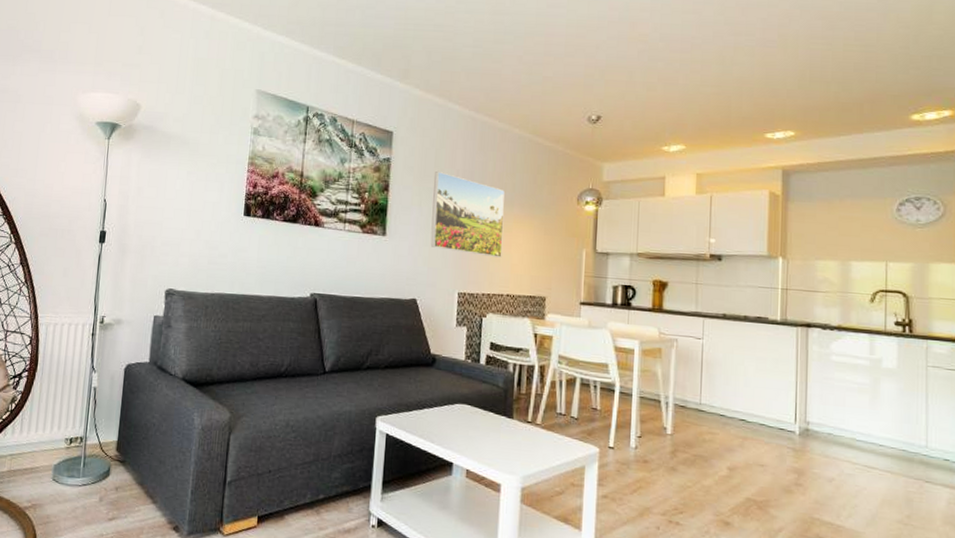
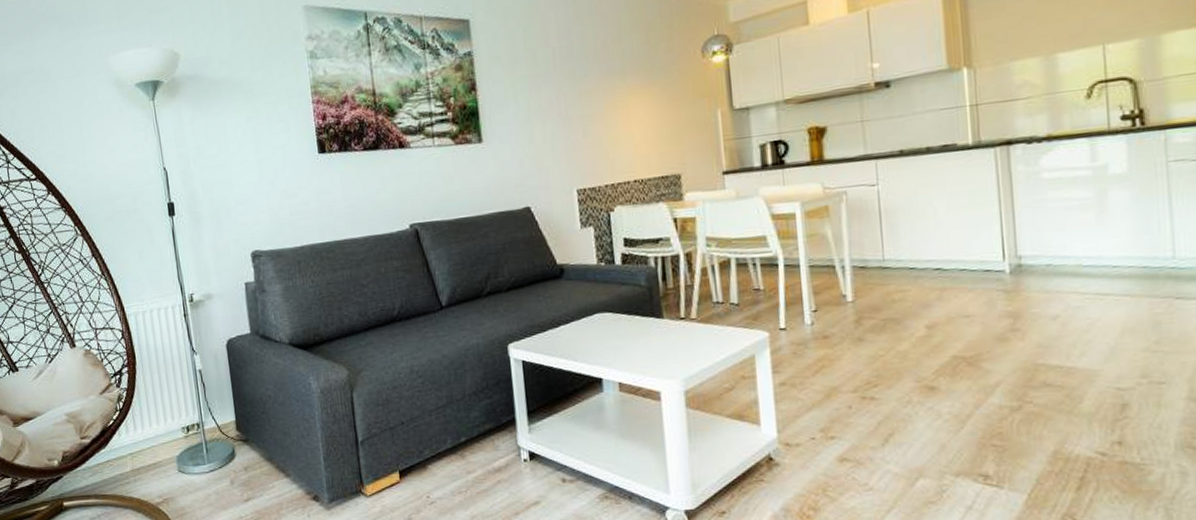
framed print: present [430,171,505,258] -> none [527,54,622,145]

